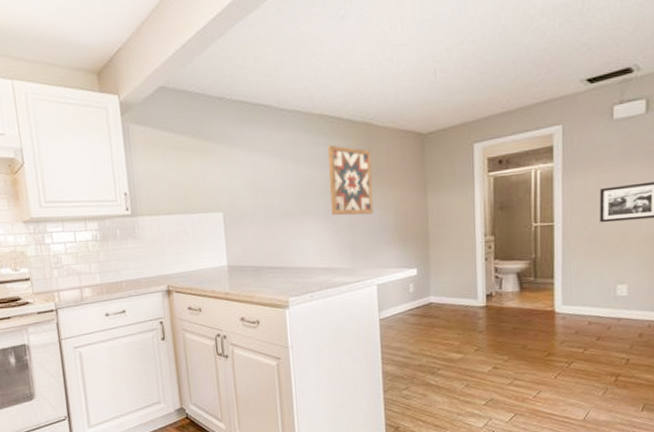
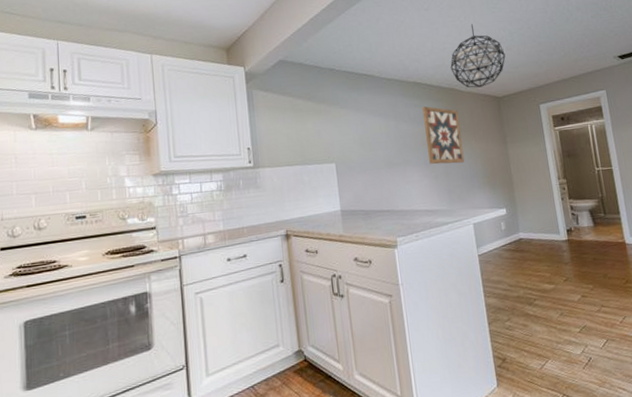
pendant light: none [366,36,438,122] -> present [450,24,506,88]

